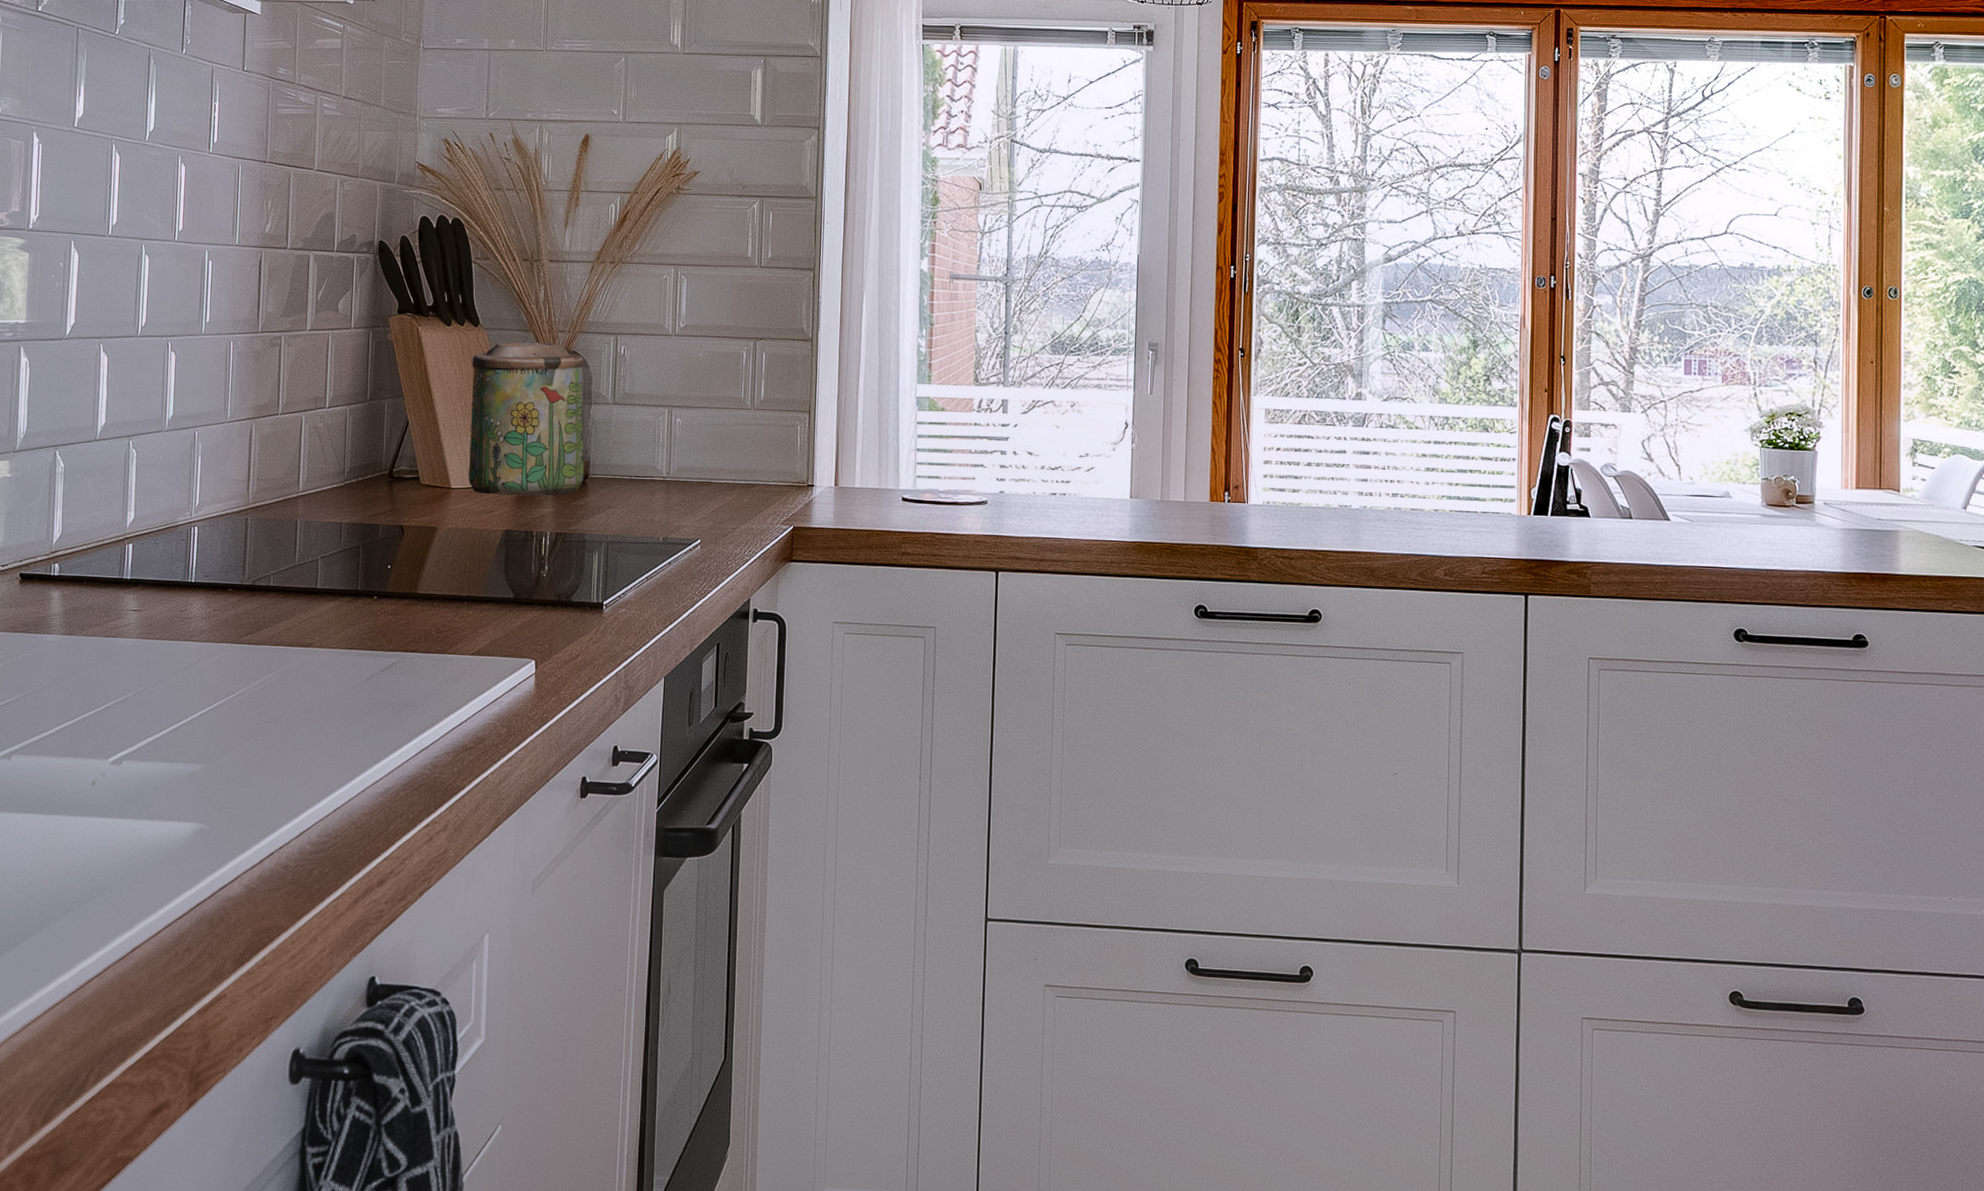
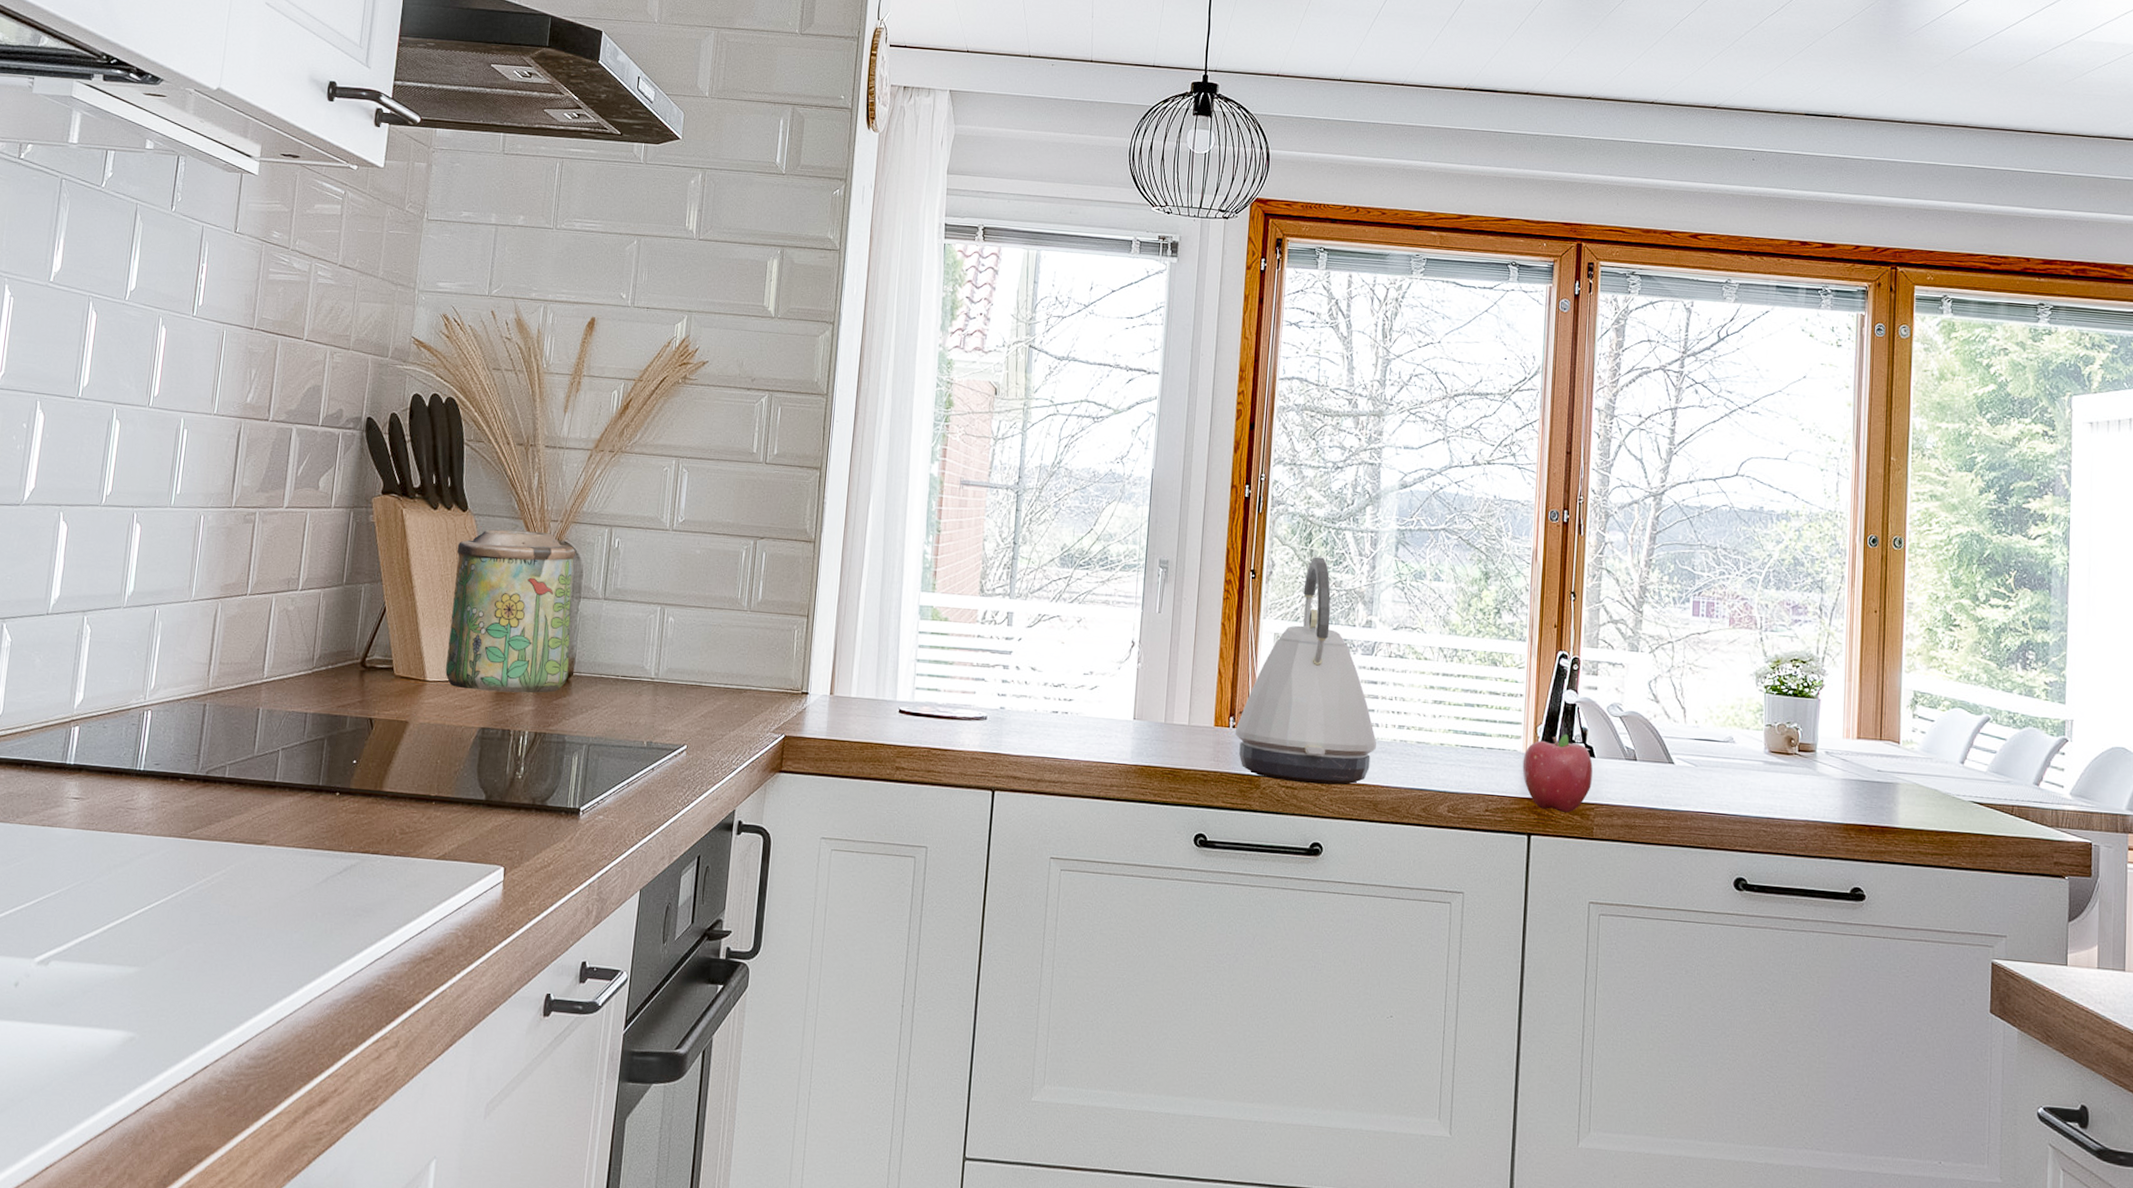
kettle: none [1231,333,1371,554] -> present [1236,556,1376,786]
fruit: none [1517,495,1588,573] -> present [1522,733,1593,814]

